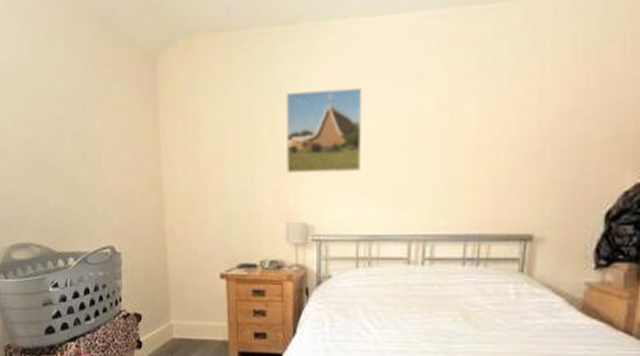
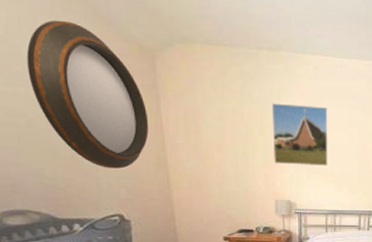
home mirror: none [42,37,145,193] -> present [26,20,149,169]

